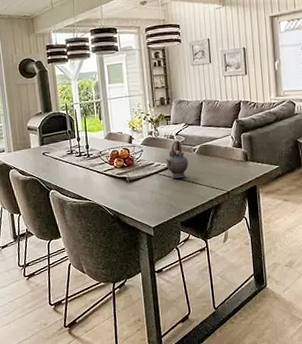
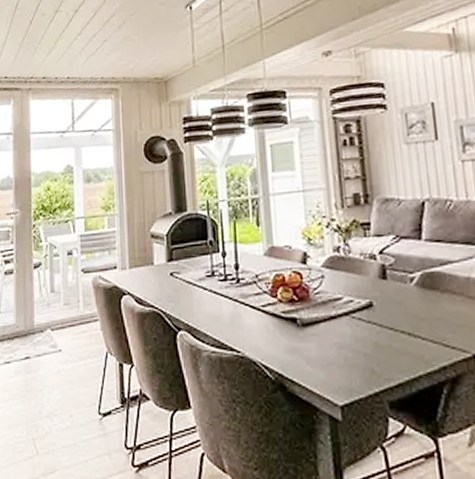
teapot: present [166,141,188,179] -> none [363,263,402,326]

